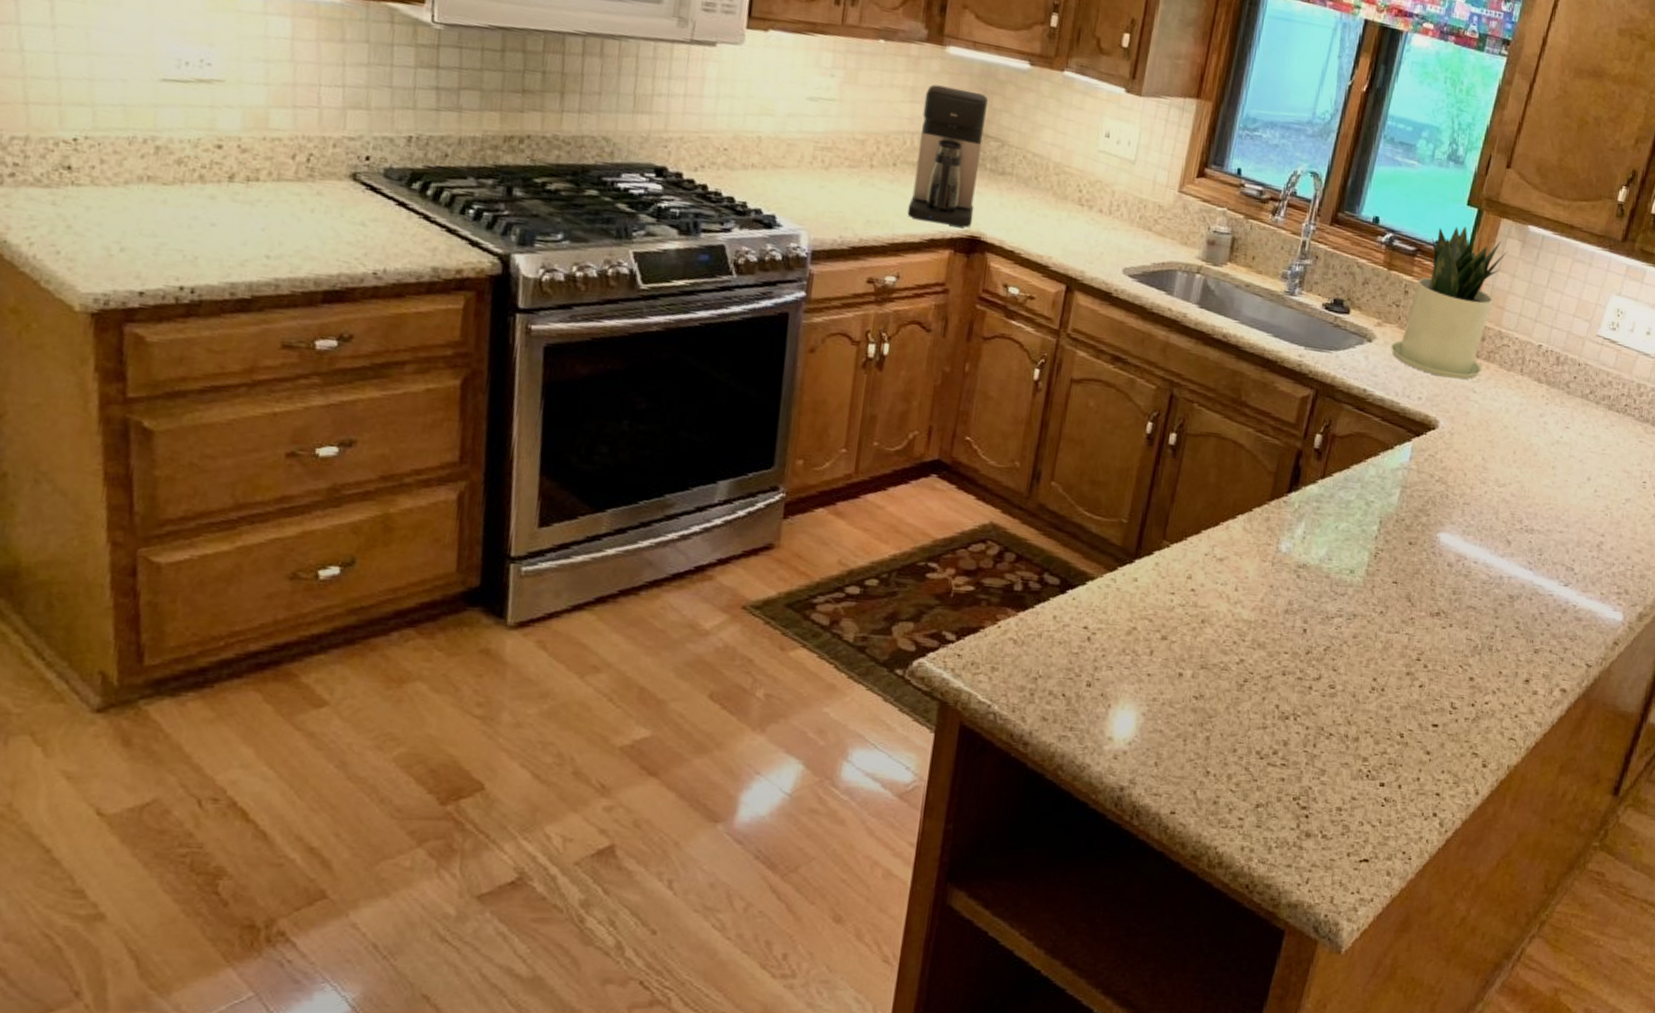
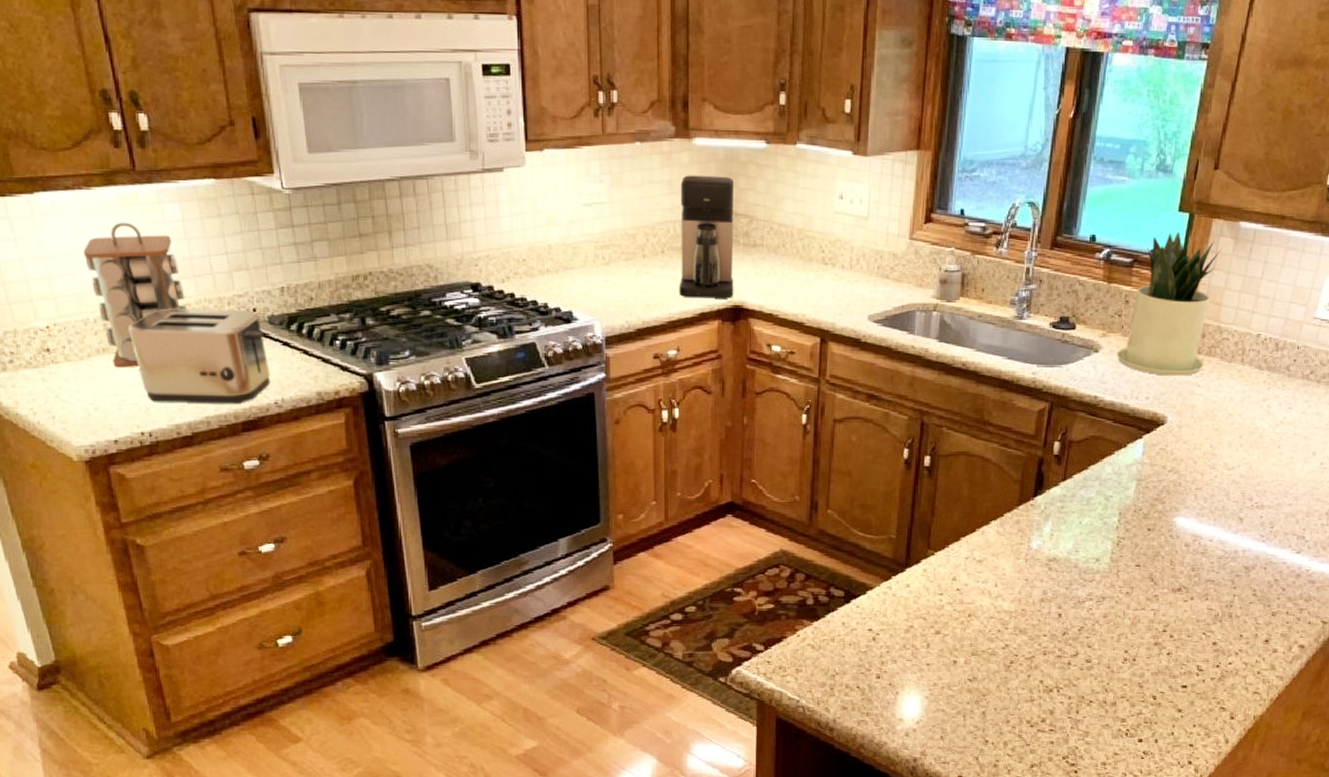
spice rack: none [146,28,278,206] -> present [83,222,187,368]
toaster: none [189,139,376,268] -> present [129,308,271,404]

